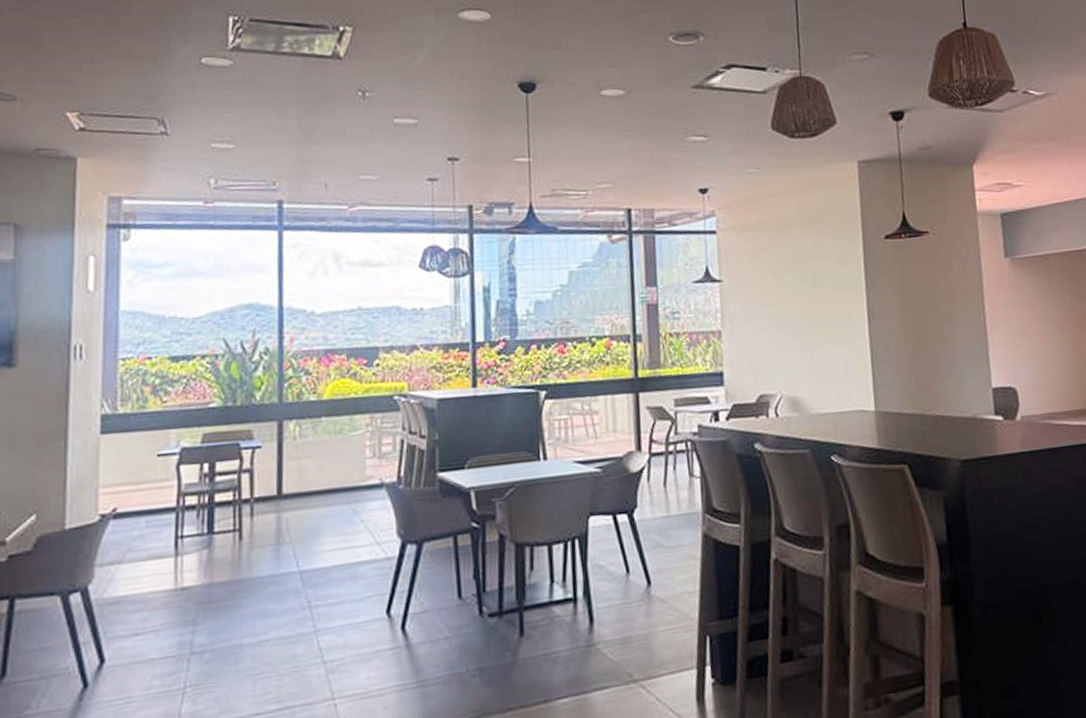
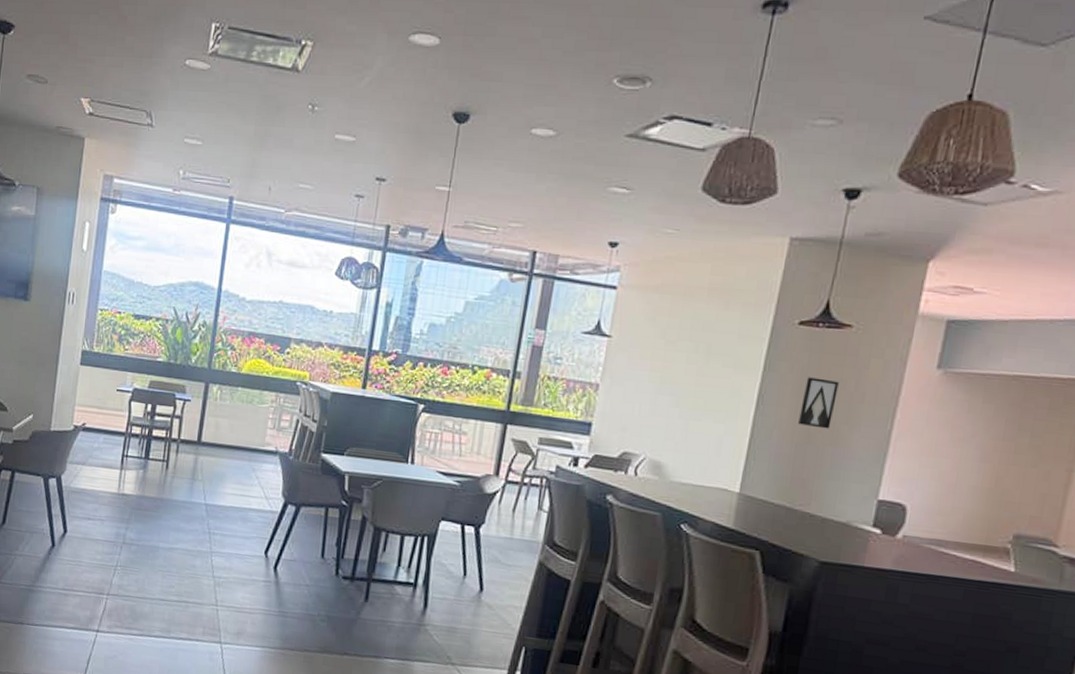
wall art: none [904,285,936,333] -> present [798,377,839,429]

